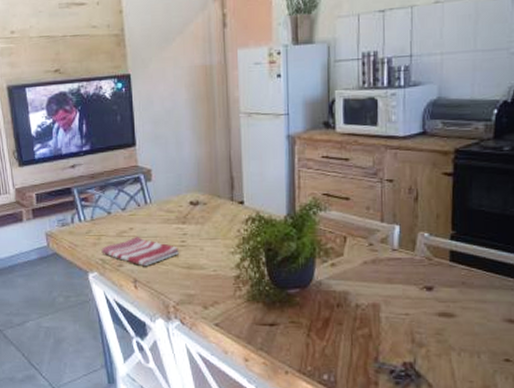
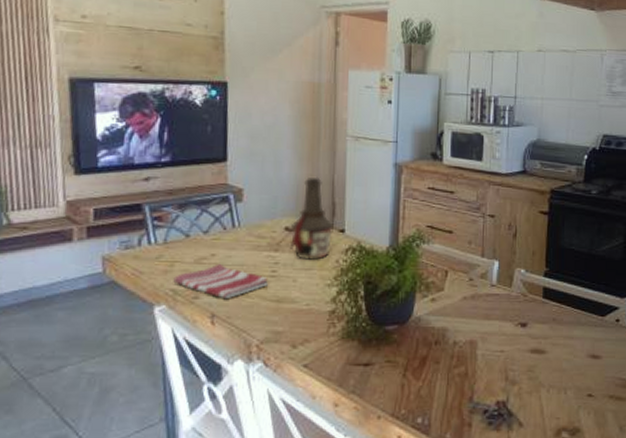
bottle: none [195,154,233,230] -> present [289,177,334,260]

